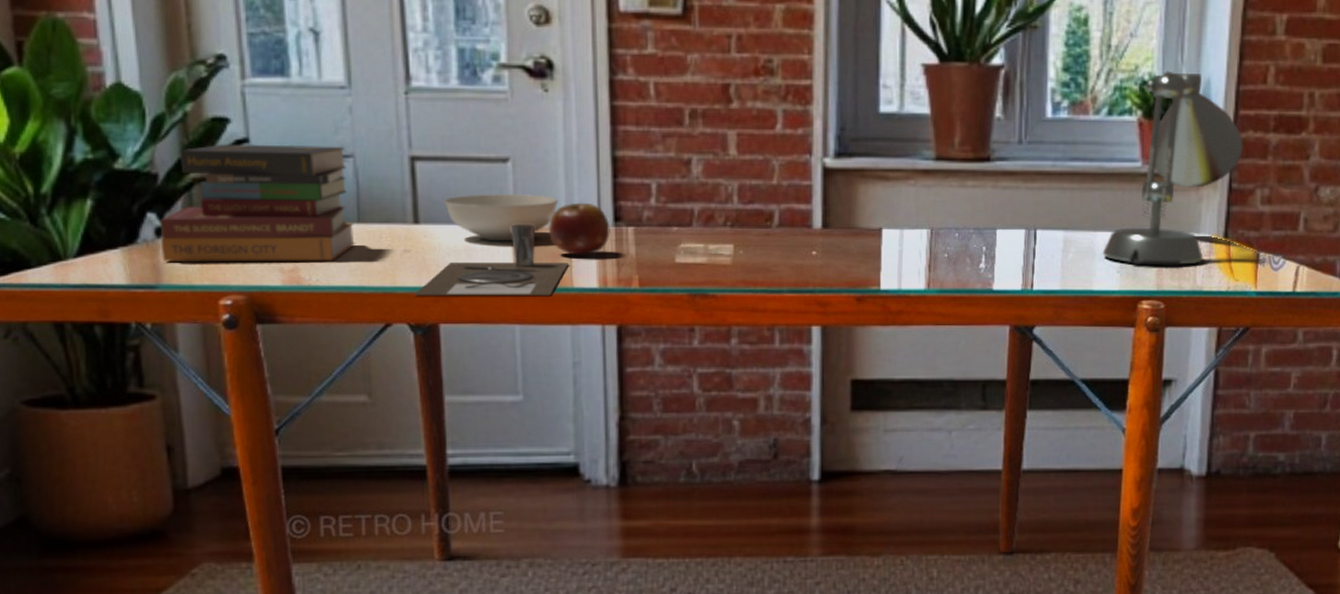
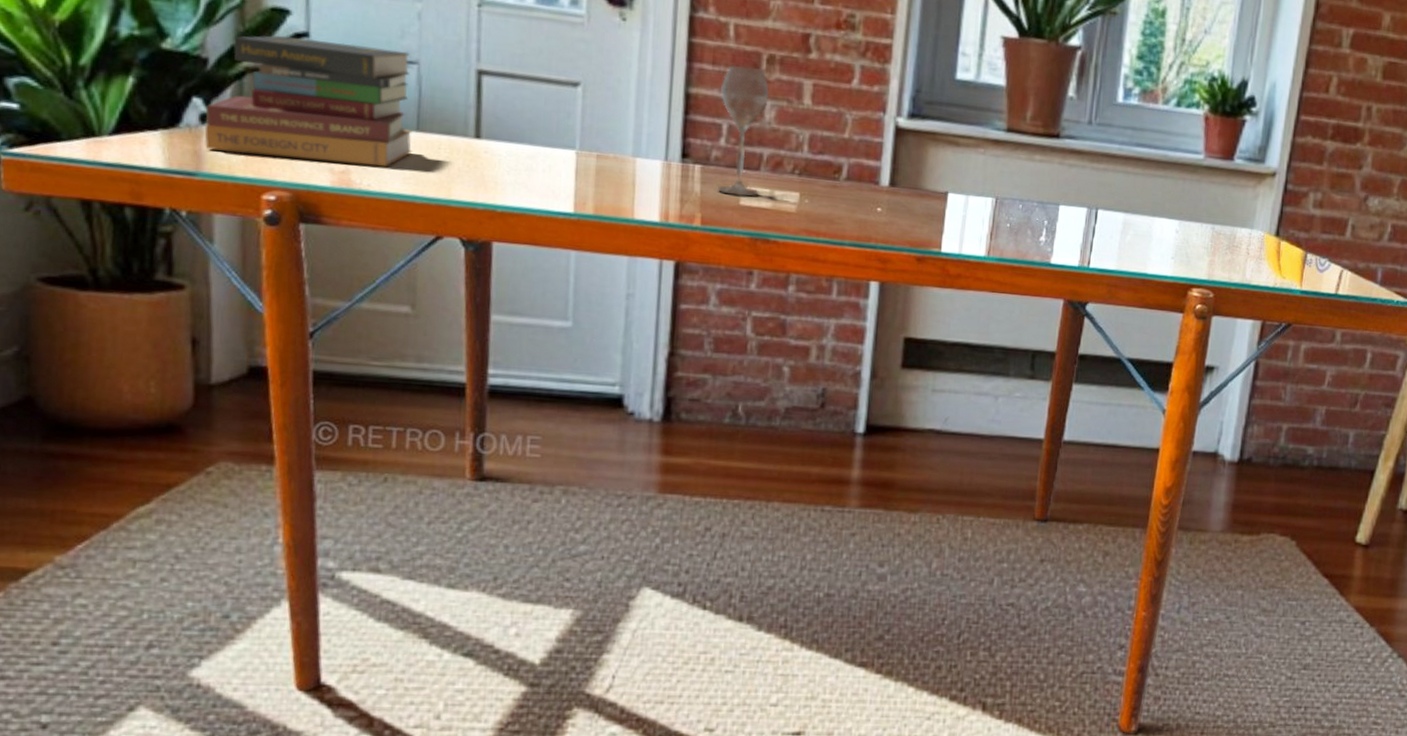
place setting: present [414,224,569,296] -> none [469,149,631,225]
bowl: present [443,193,559,242] -> none [507,114,627,166]
fruit: present [549,202,610,256] -> none [614,135,677,189]
wineglass: none [647,123,695,253] -> present [718,65,770,197]
desk lamp: present [1102,71,1243,266] -> none [1159,70,1302,258]

